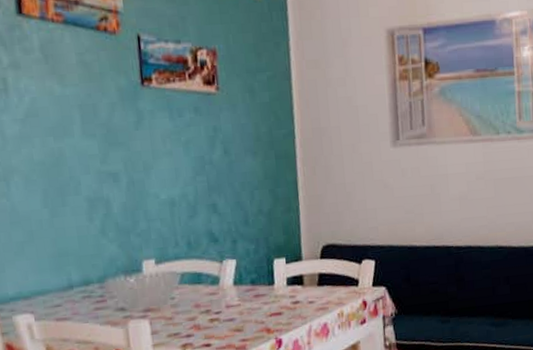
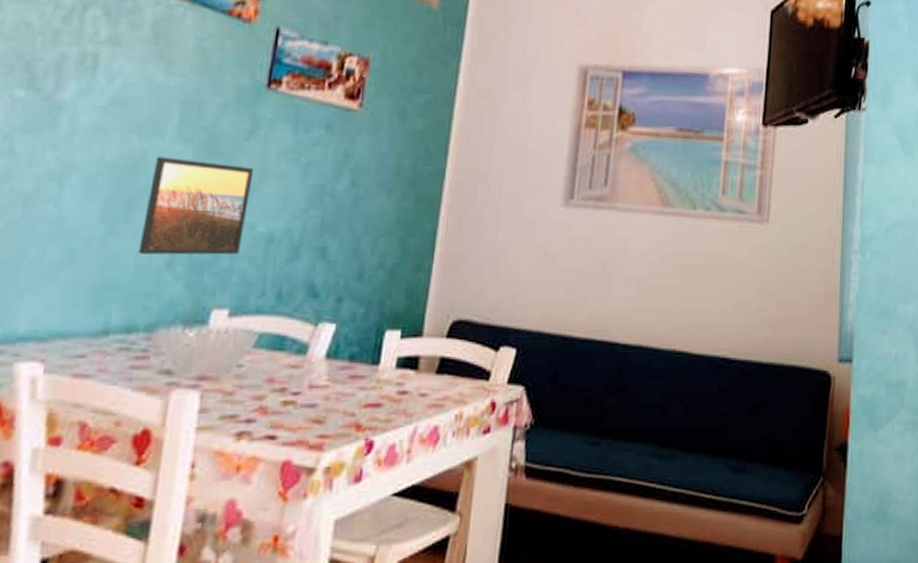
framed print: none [72,150,152,227] -> present [137,156,255,255]

